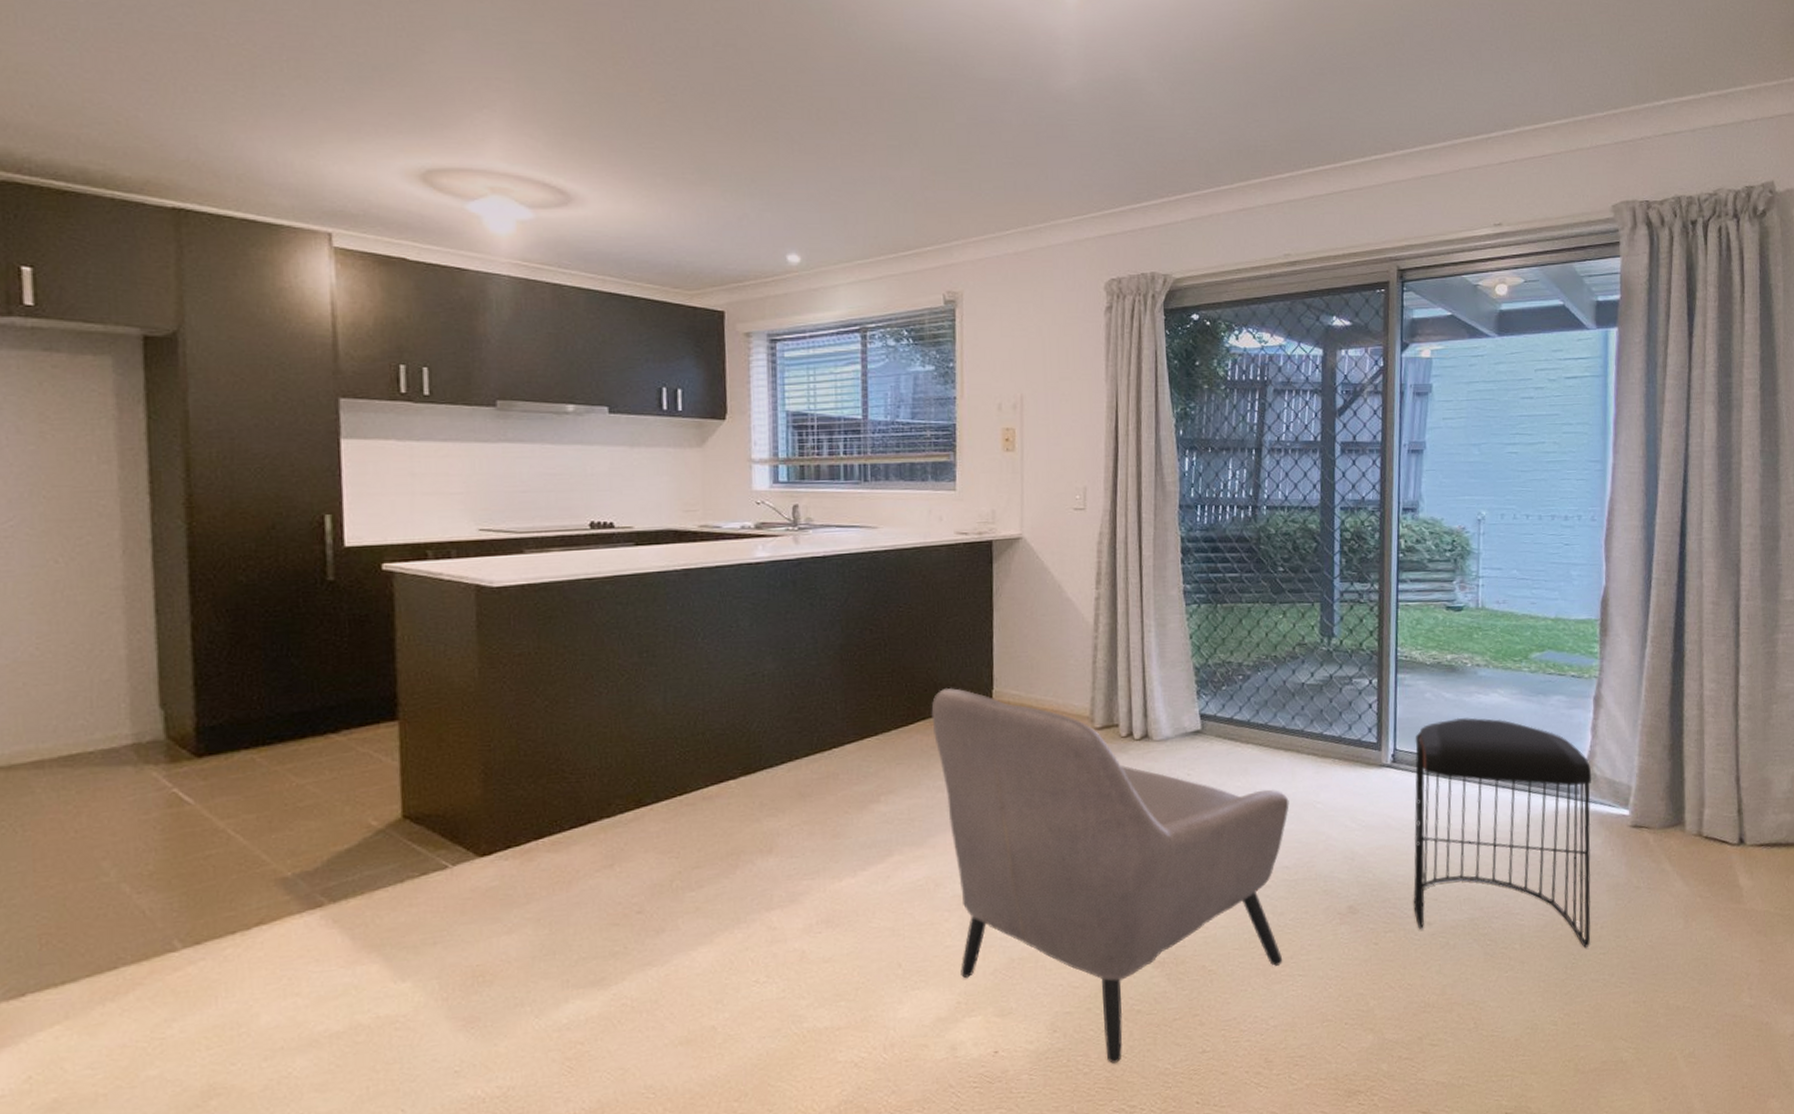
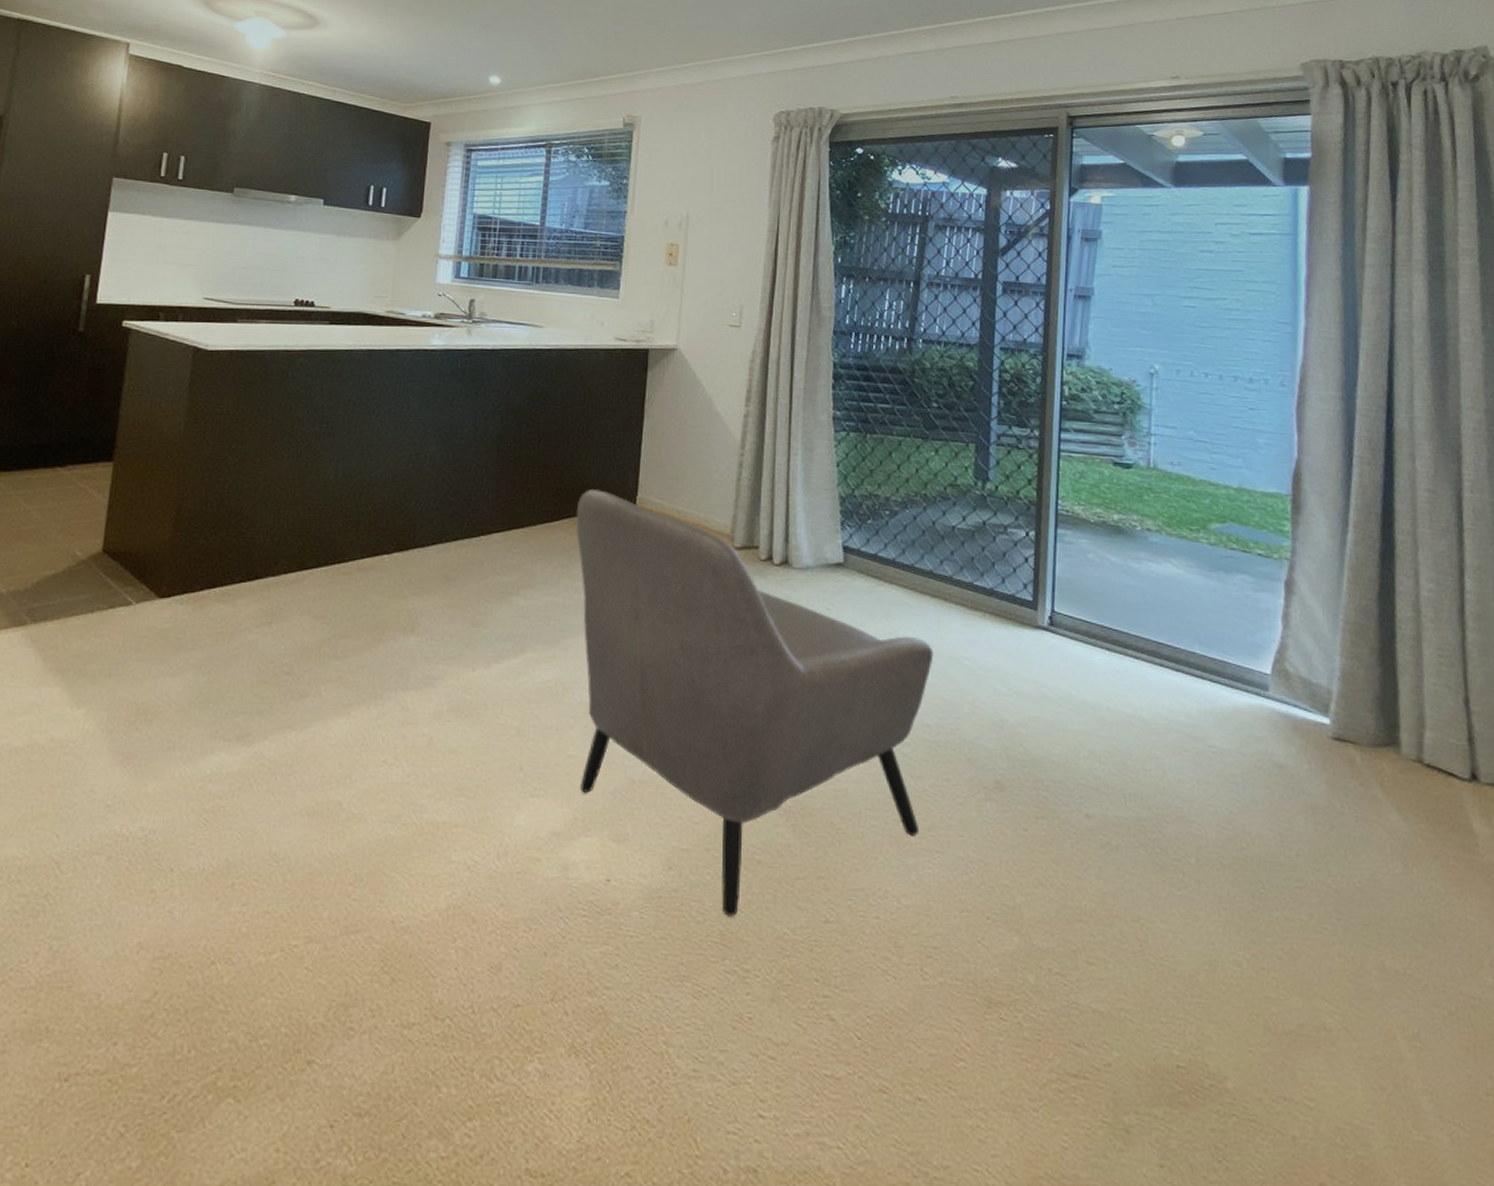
stool: present [1413,717,1592,948] -> none [1069,585,1284,876]

